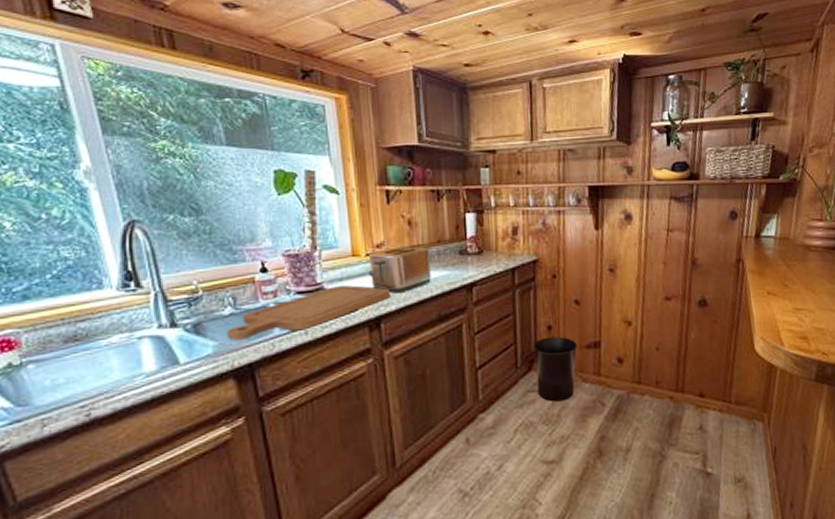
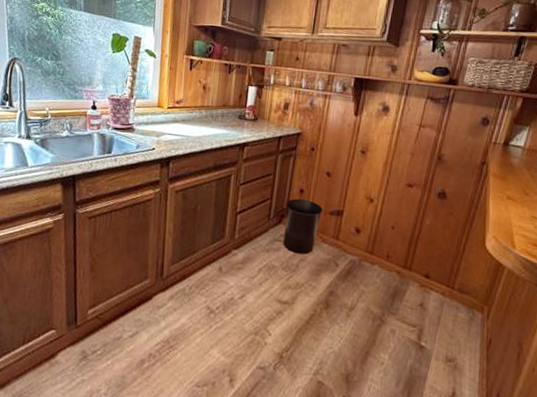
chopping board: present [227,285,390,342] -> none [61,128,181,158]
toaster: present [368,246,431,294] -> none [167,105,216,142]

